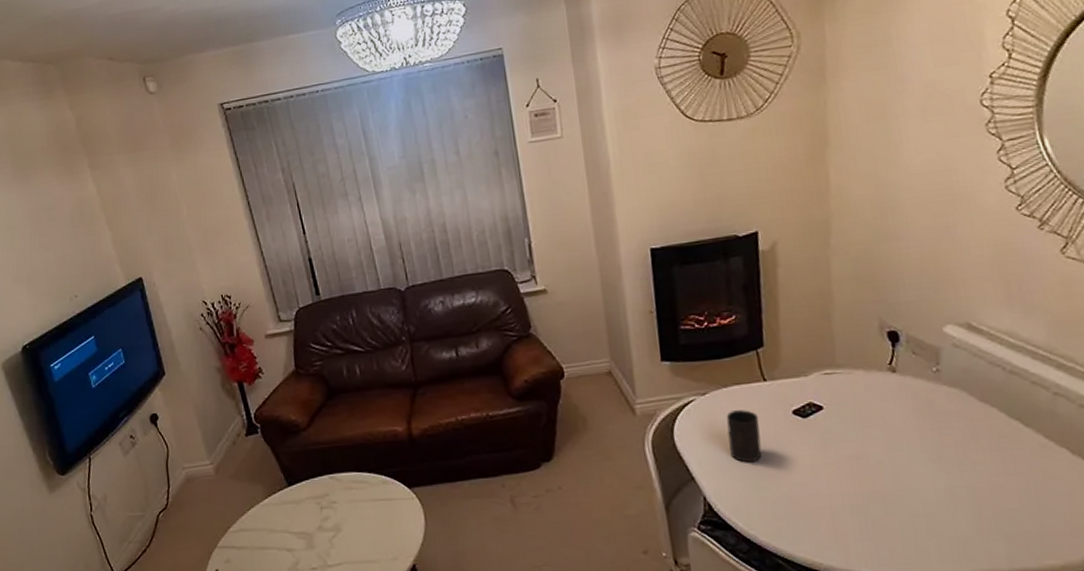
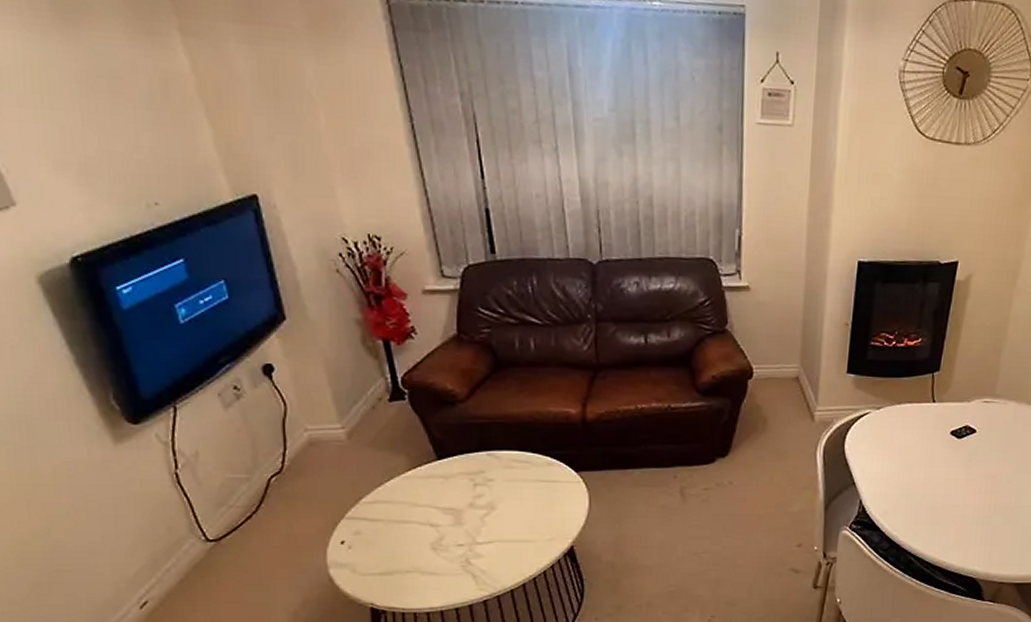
cup: present [726,410,762,463] -> none [891,426,922,474]

